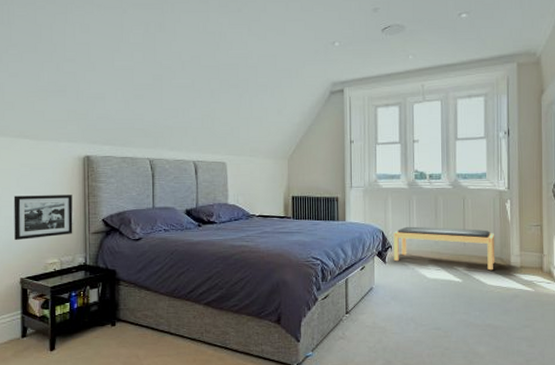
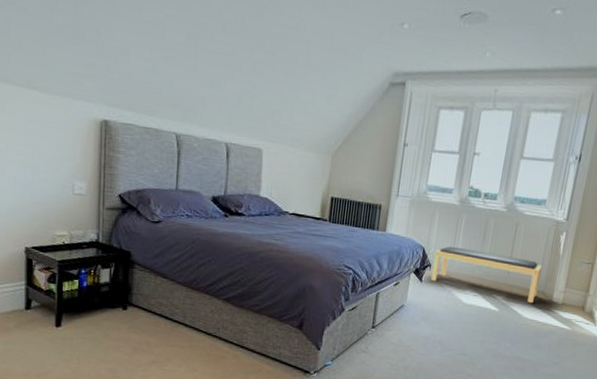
picture frame: present [13,195,73,241] -> none [19,155,86,207]

